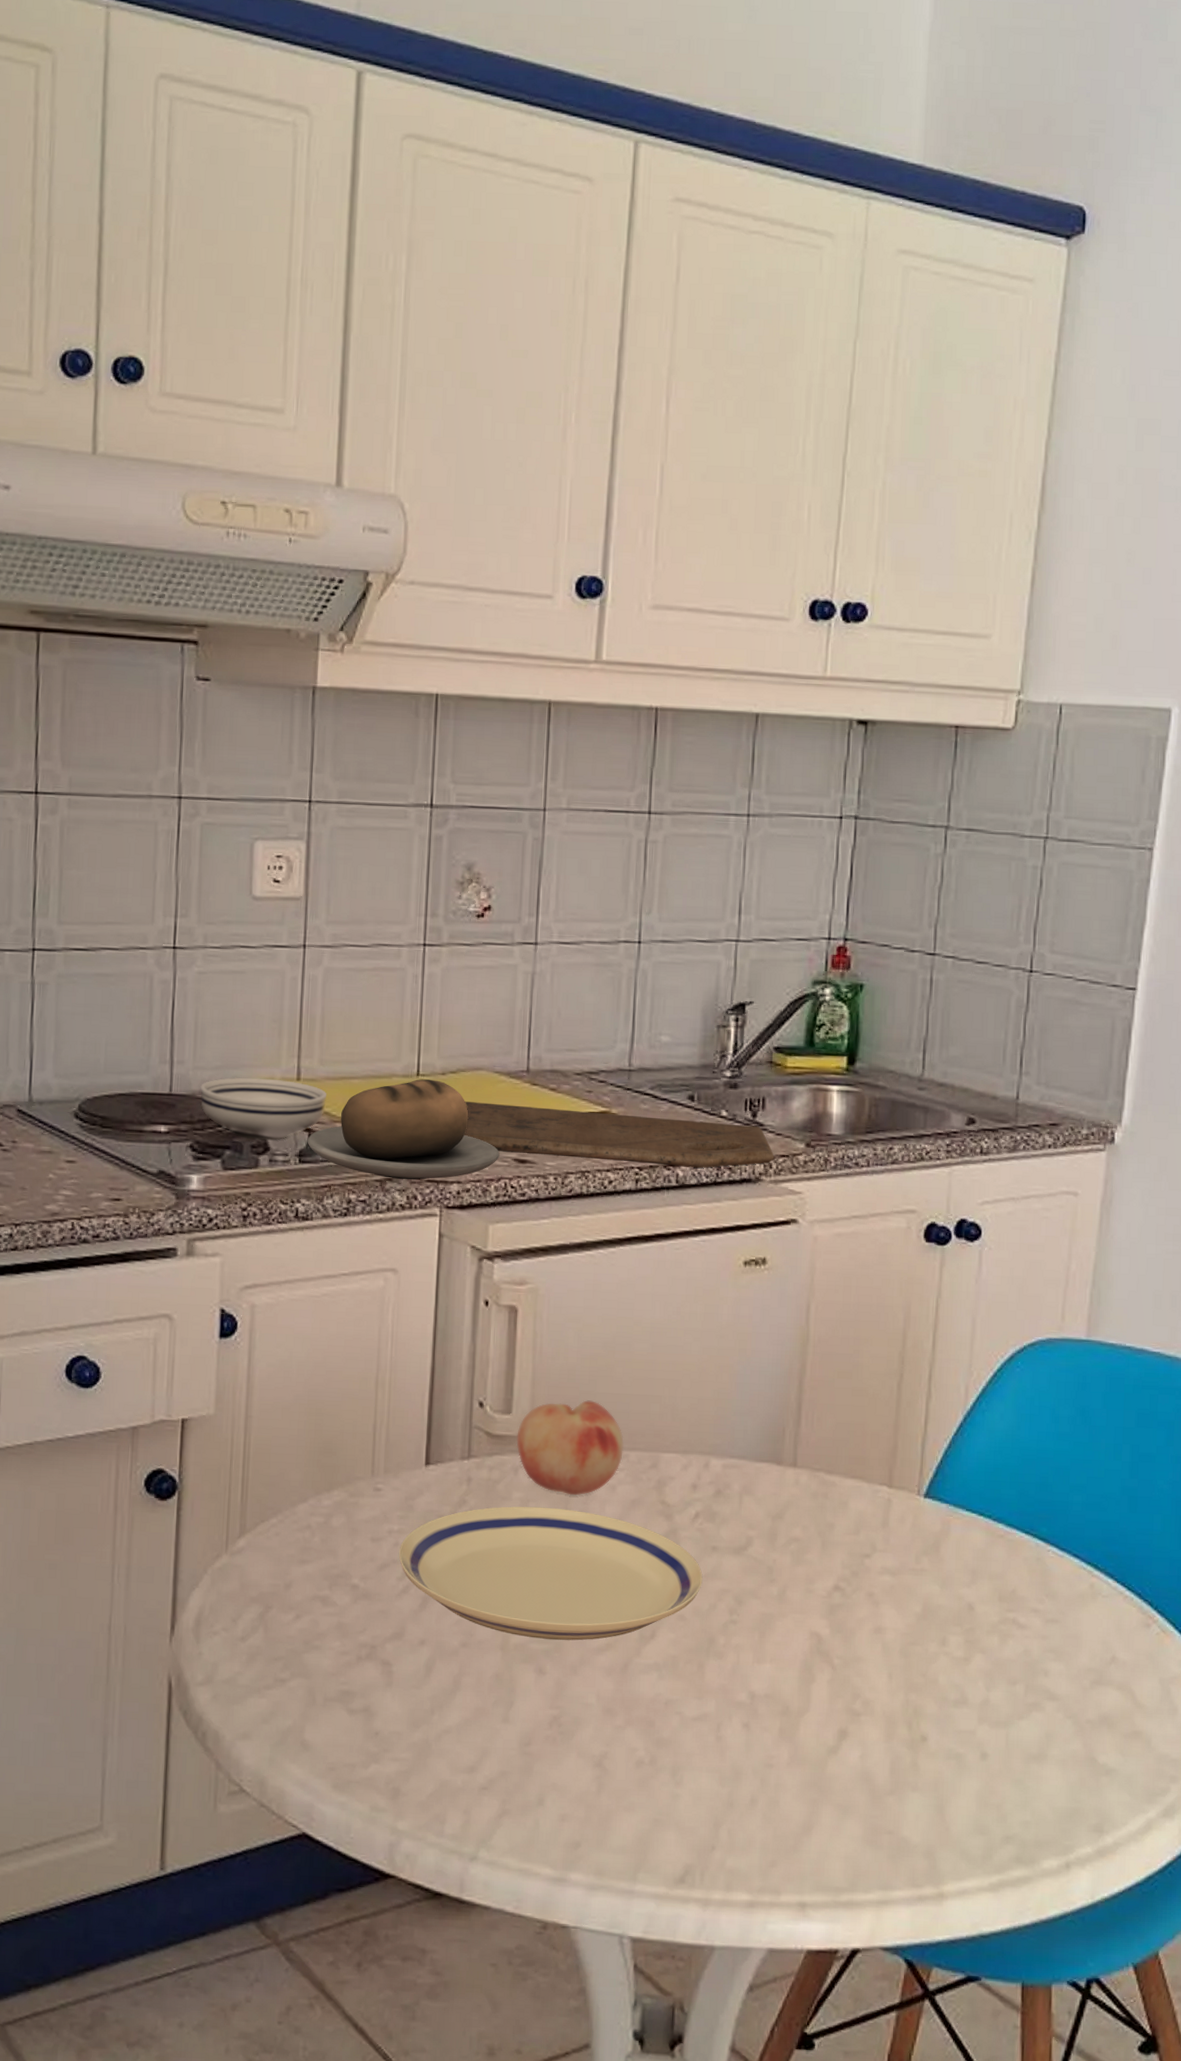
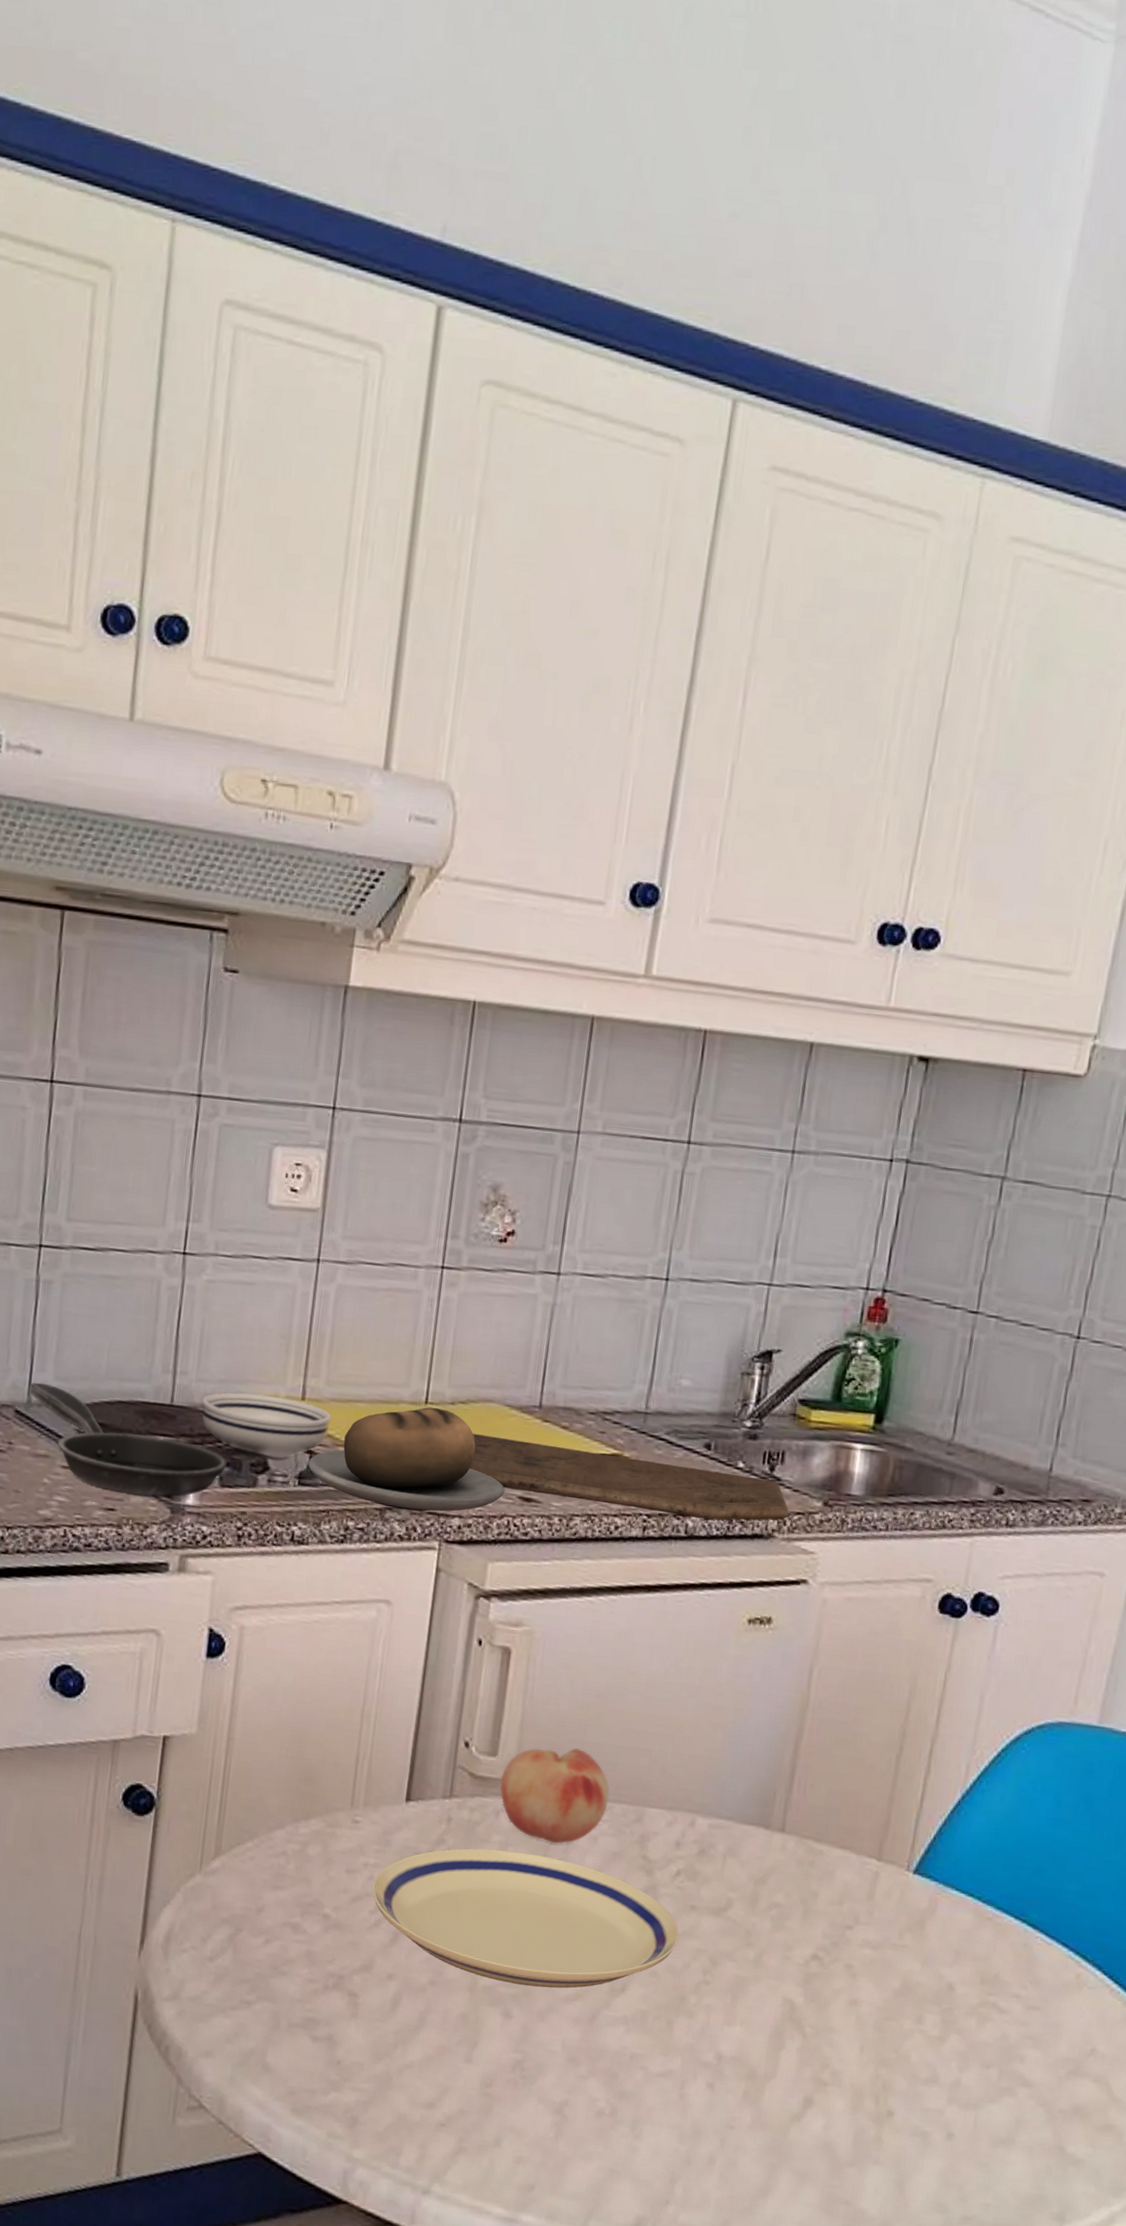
frying pan: none [30,1081,229,1185] -> present [29,1382,228,1498]

